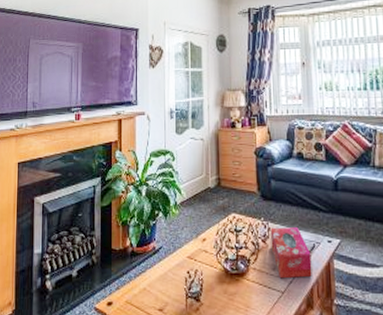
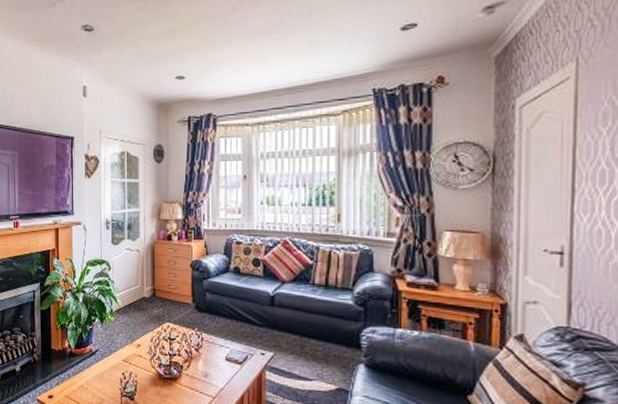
tissue box: present [270,227,312,279] -> none [204,338,244,386]

